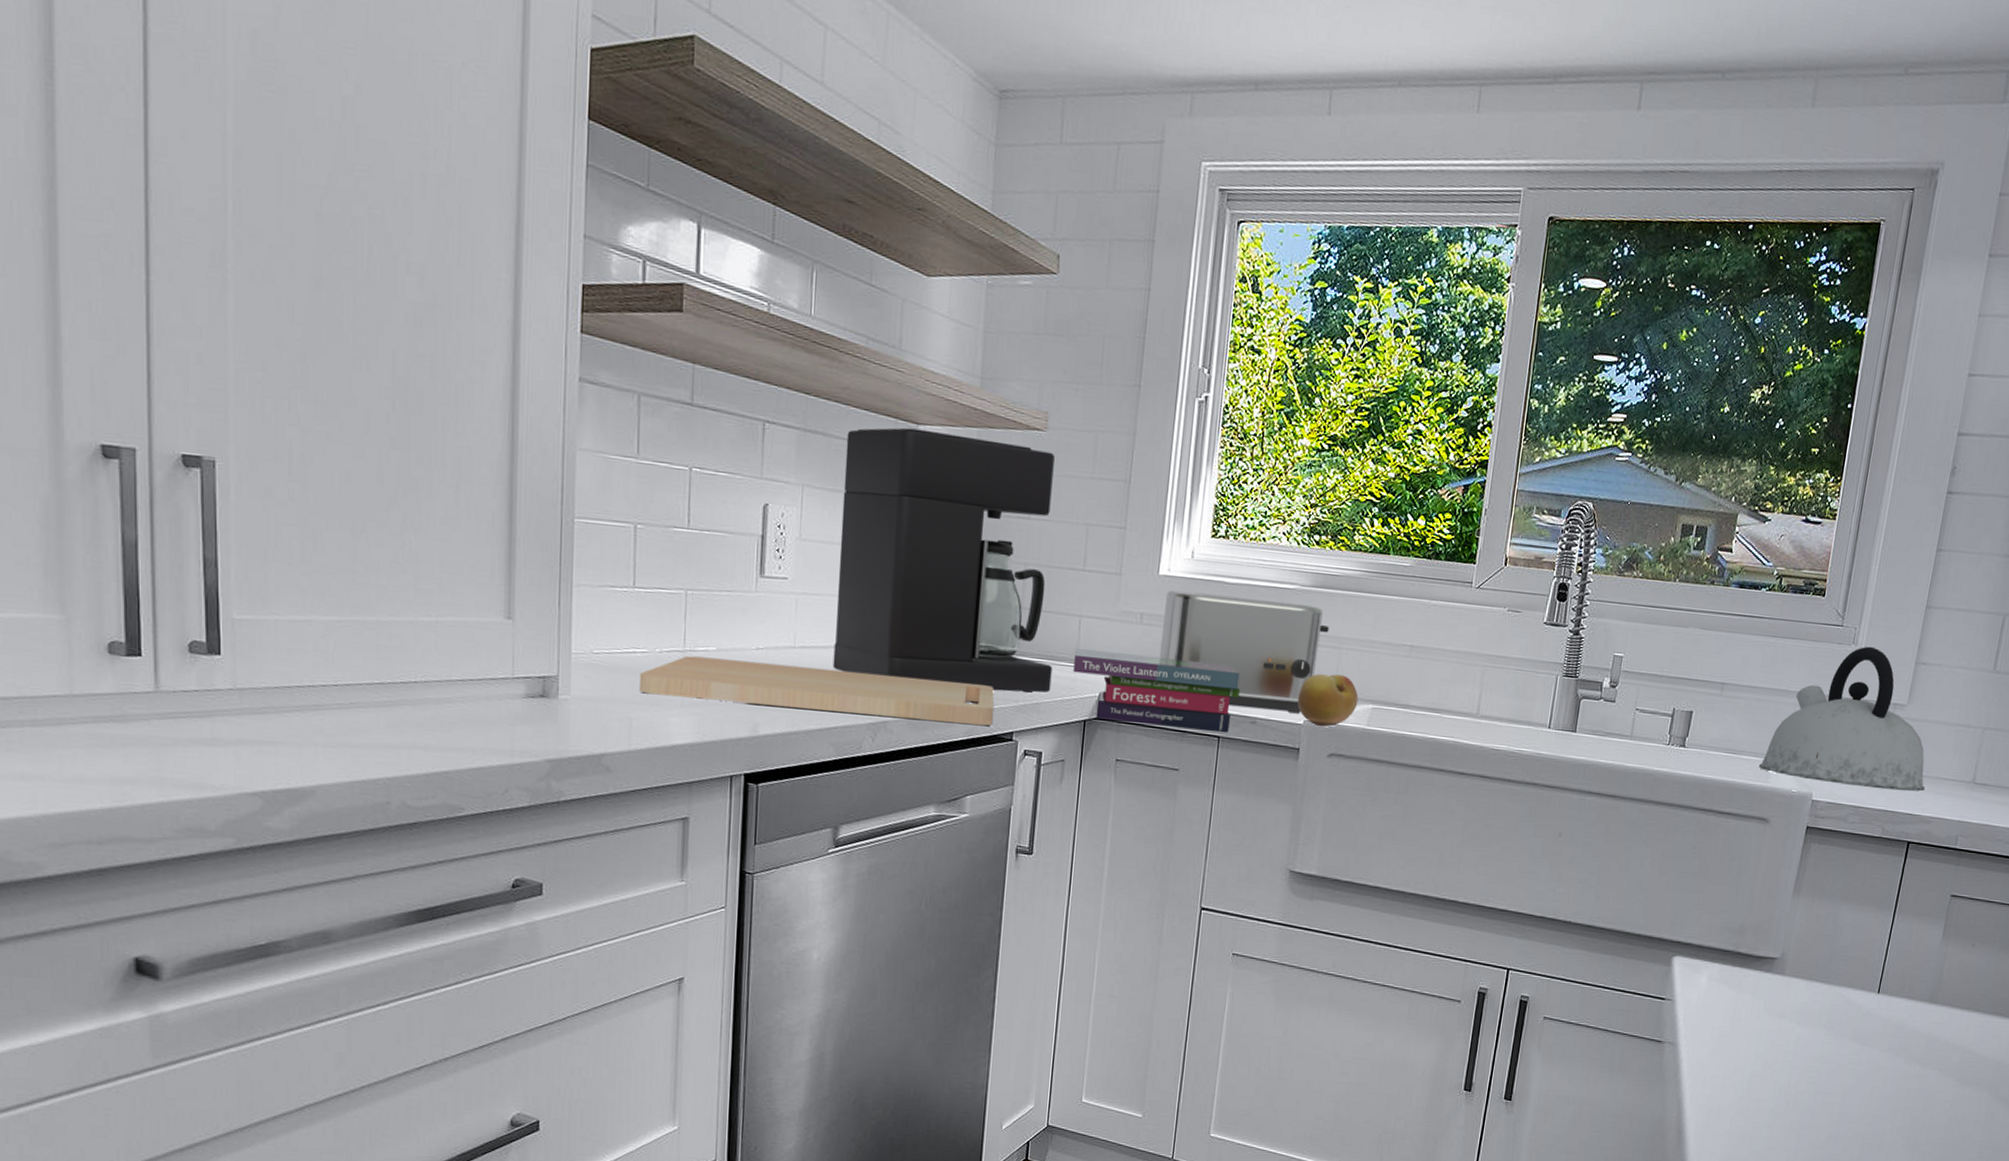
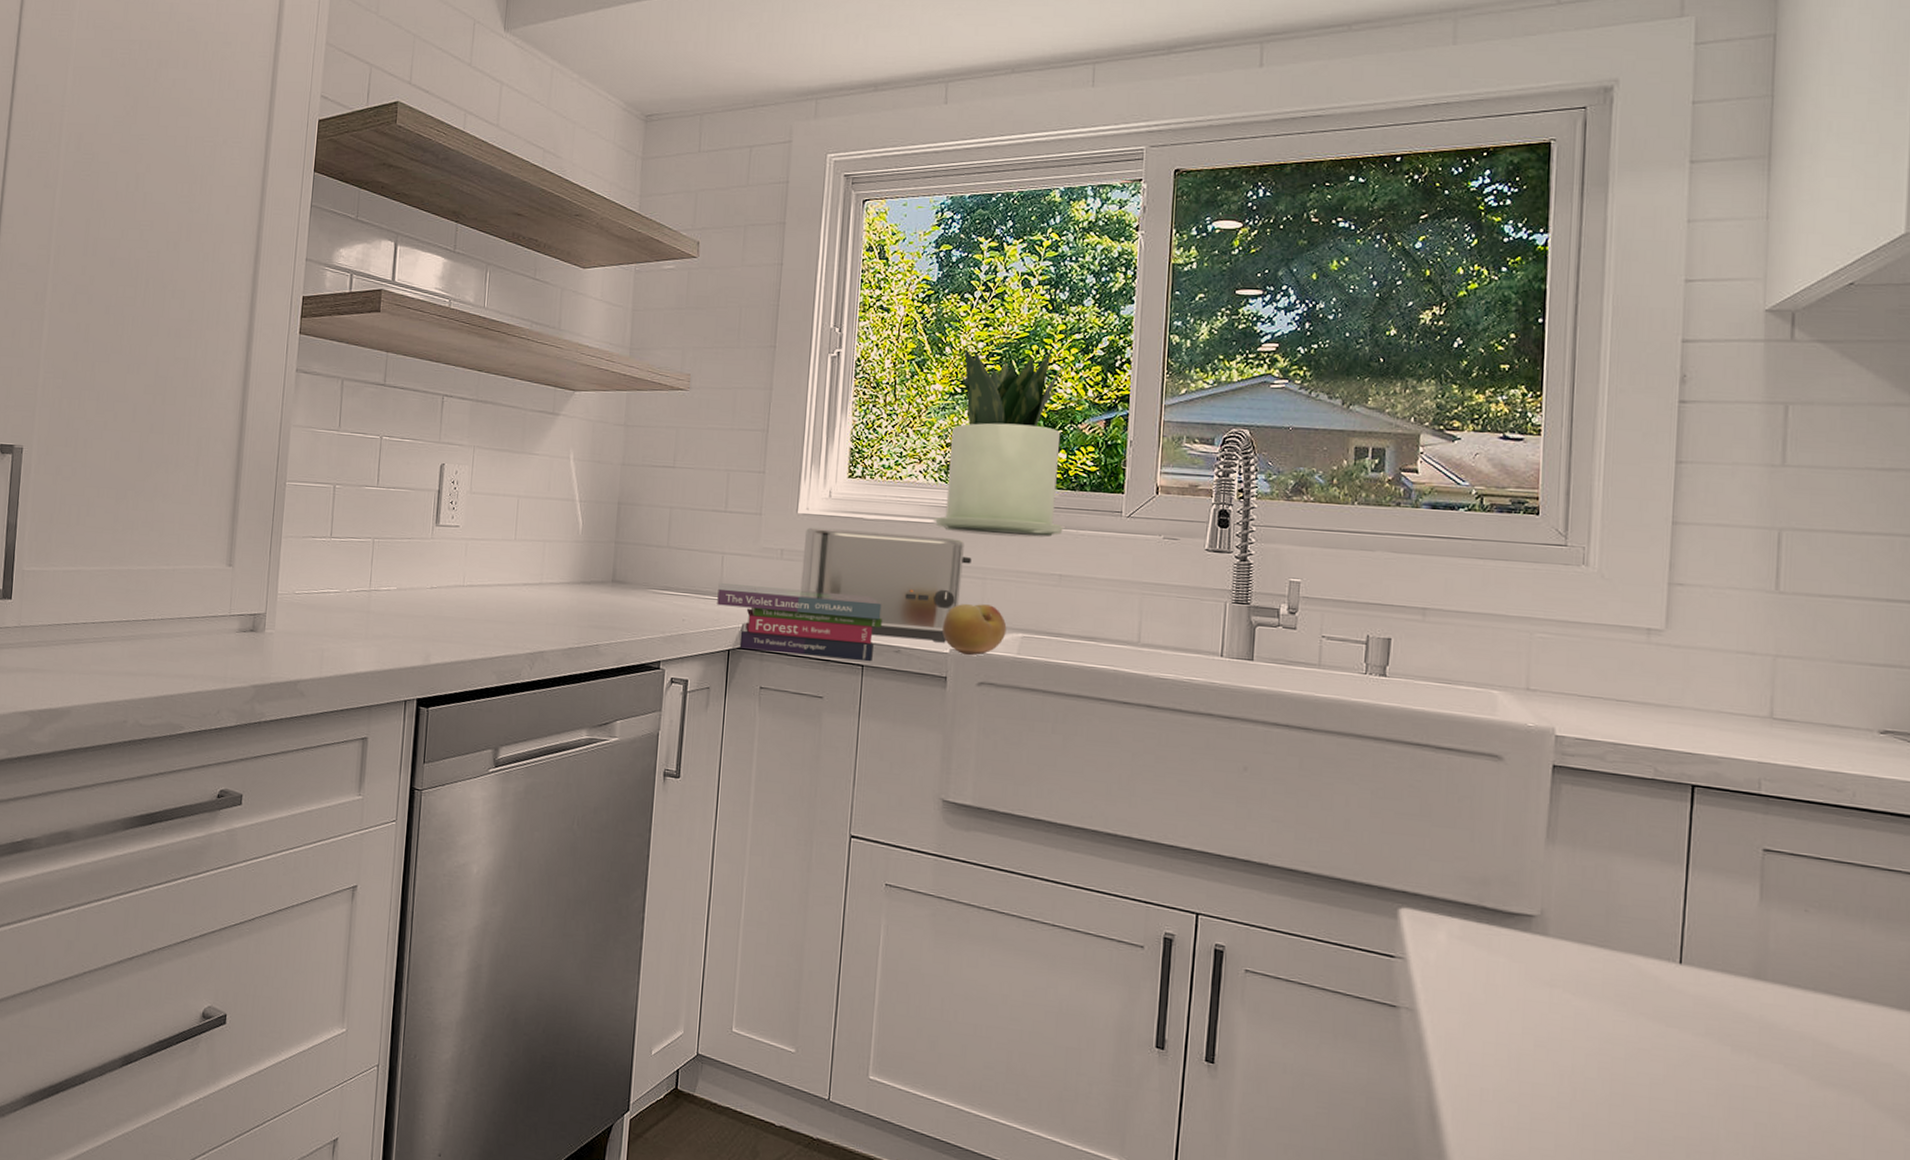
cutting board: present [639,655,994,726] -> none [331,594,643,656]
coffee maker: present [832,427,1055,694] -> none [496,394,697,626]
planter: none [1294,401,1431,608] -> present [934,348,1066,538]
kettle: present [1758,646,1925,792] -> none [1480,566,1705,728]

